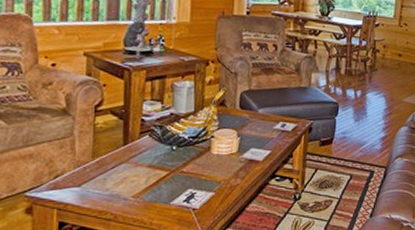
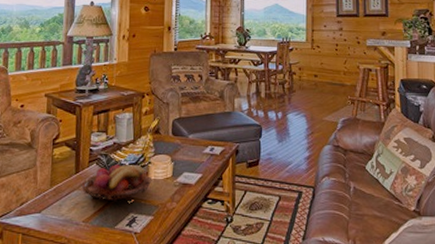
fruit basket: none [130,137,214,179] -> present [81,165,151,203]

